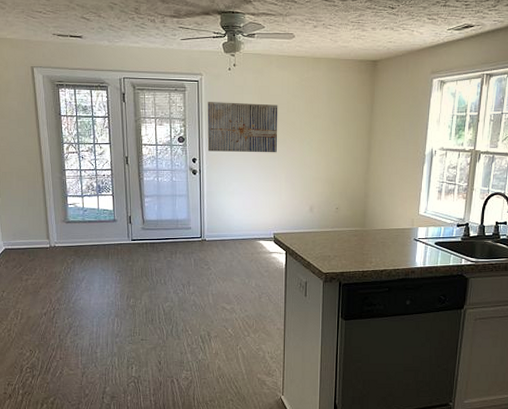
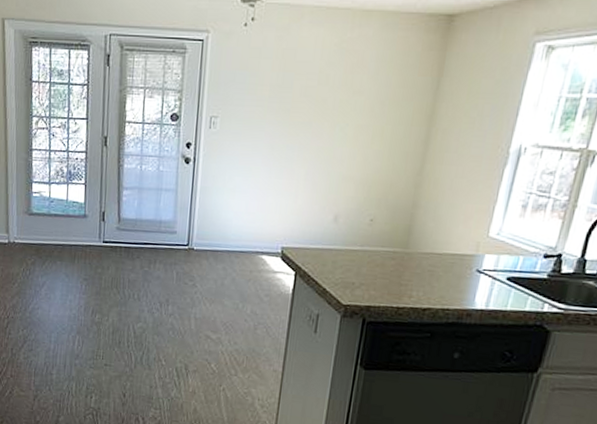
wall art: present [207,102,278,153] -> none [206,68,306,141]

